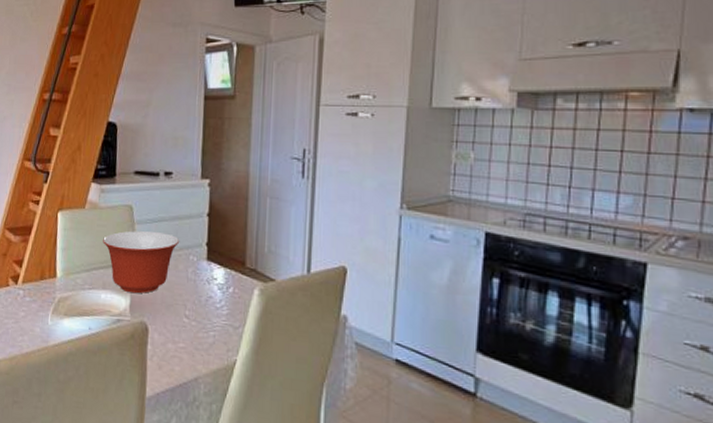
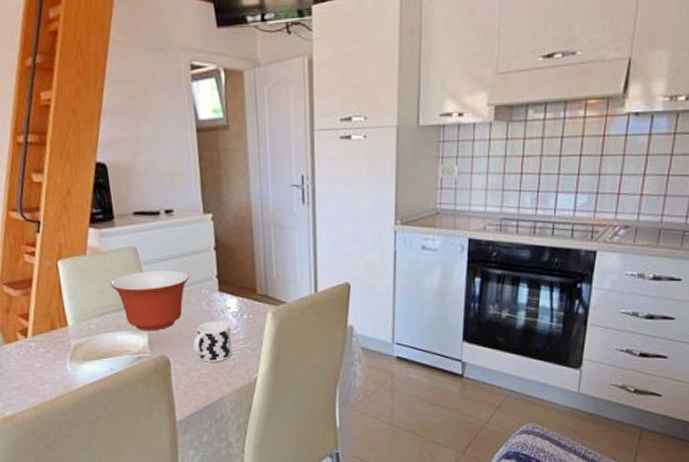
cup: none [174,291,215,337] -> present [193,321,232,362]

